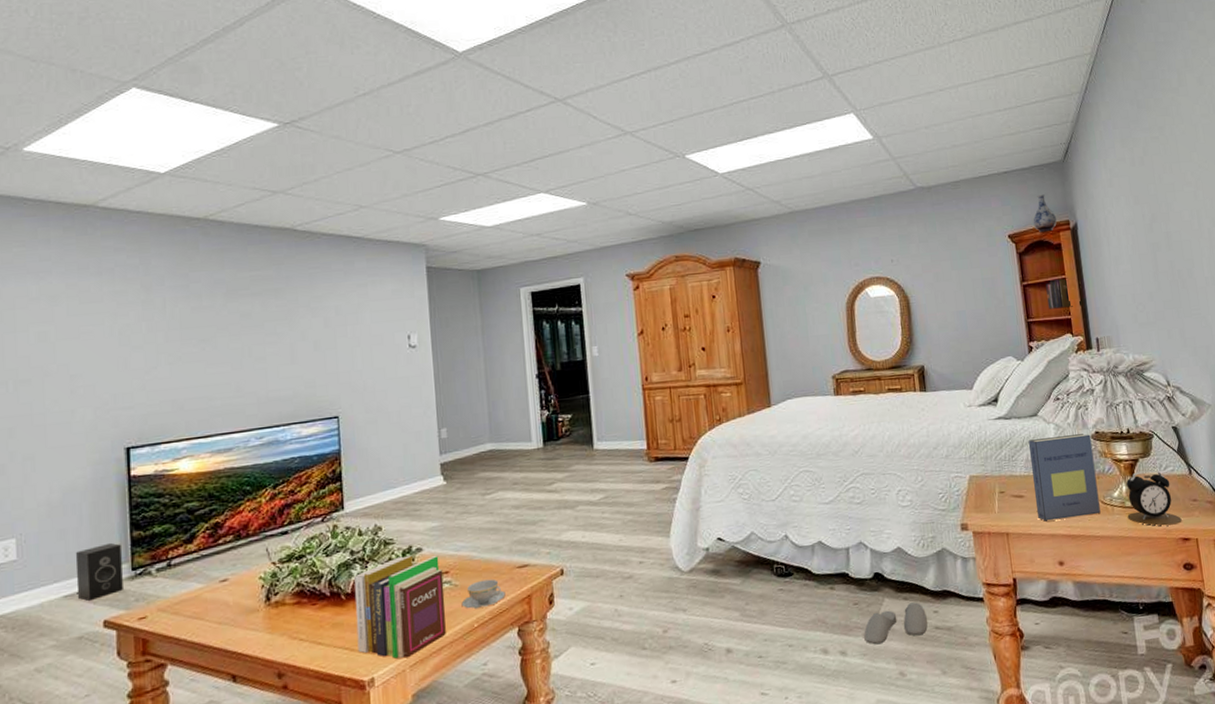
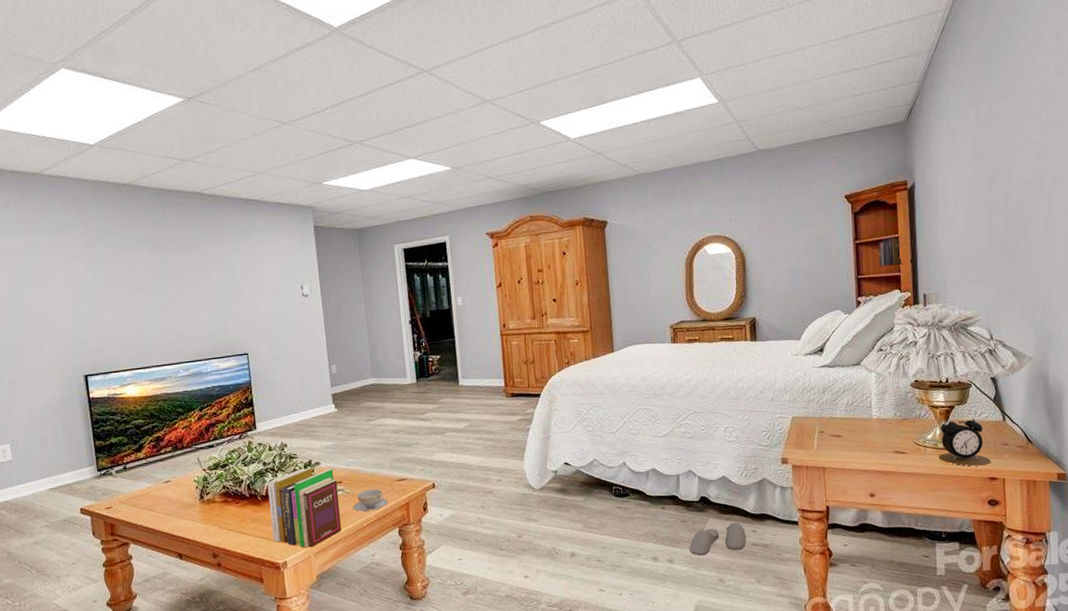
speaker: present [76,543,123,601] -> none [55,450,92,493]
book: present [1028,433,1101,522] -> none [849,382,913,459]
vase: present [1033,194,1058,233] -> none [870,155,895,193]

